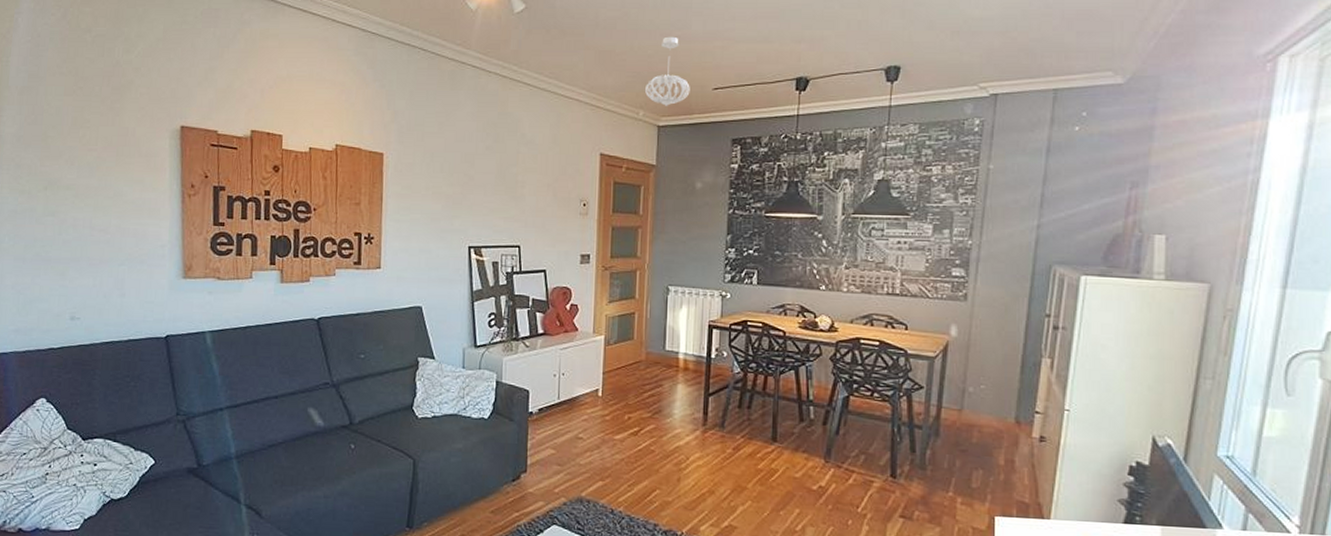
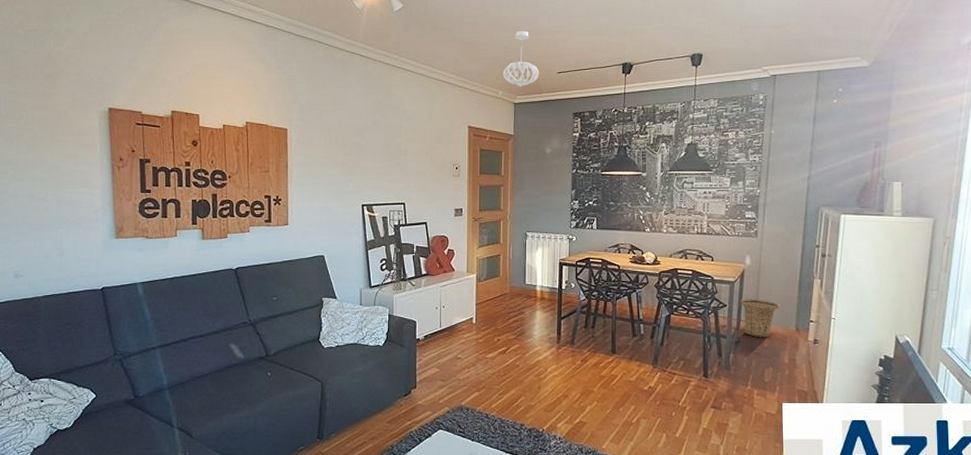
basket: none [941,380,995,431] -> present [739,299,780,338]

